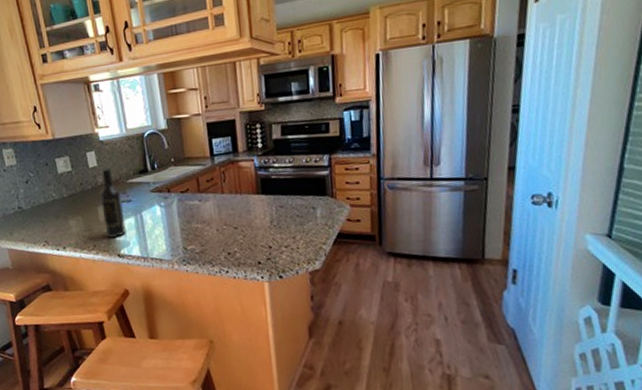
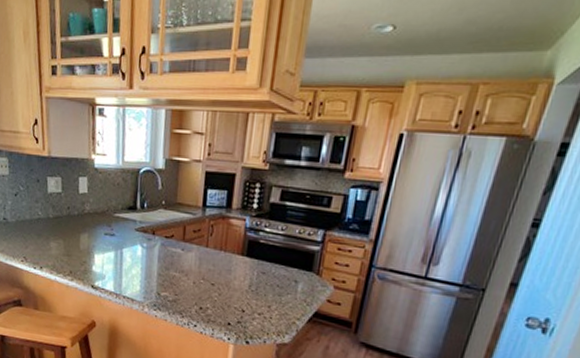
wine bottle: present [99,168,126,239] -> none [83,197,106,270]

